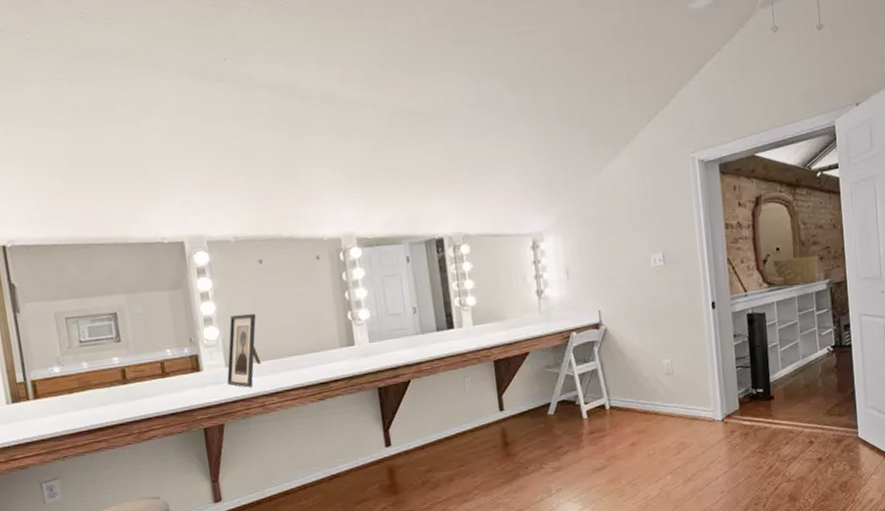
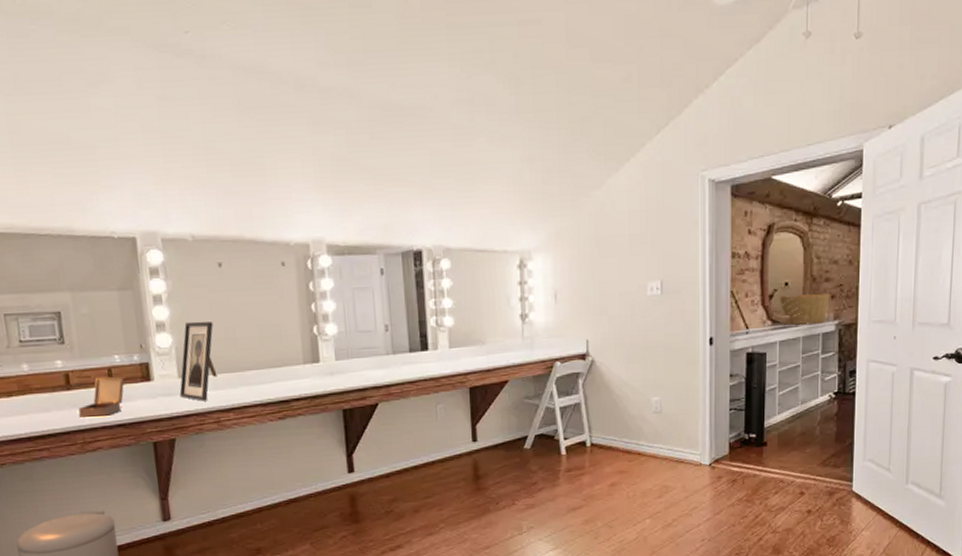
jewelry box: none [134,369,177,409] -> present [78,376,125,417]

